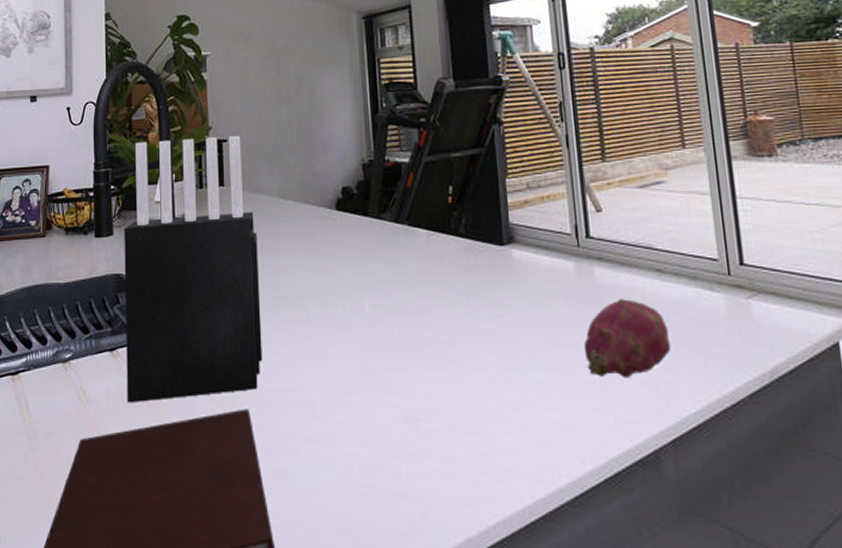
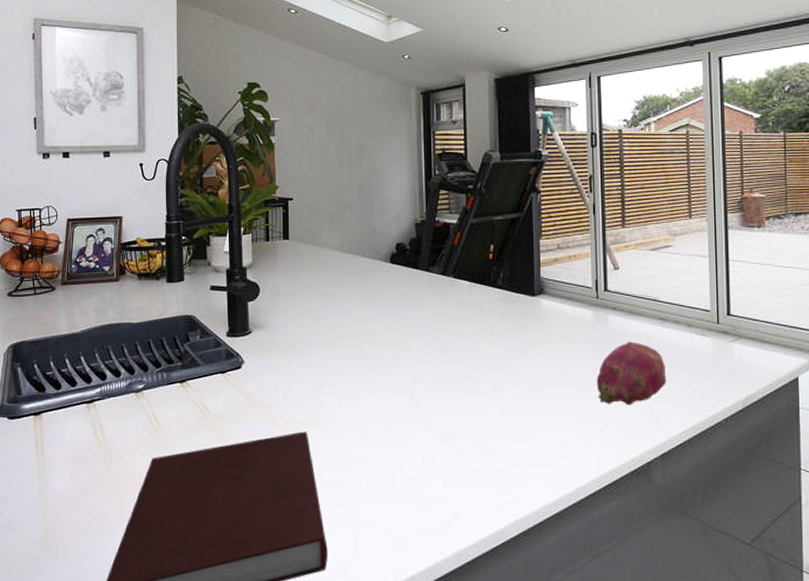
knife block: present [124,136,263,403] -> none [194,195,320,427]

